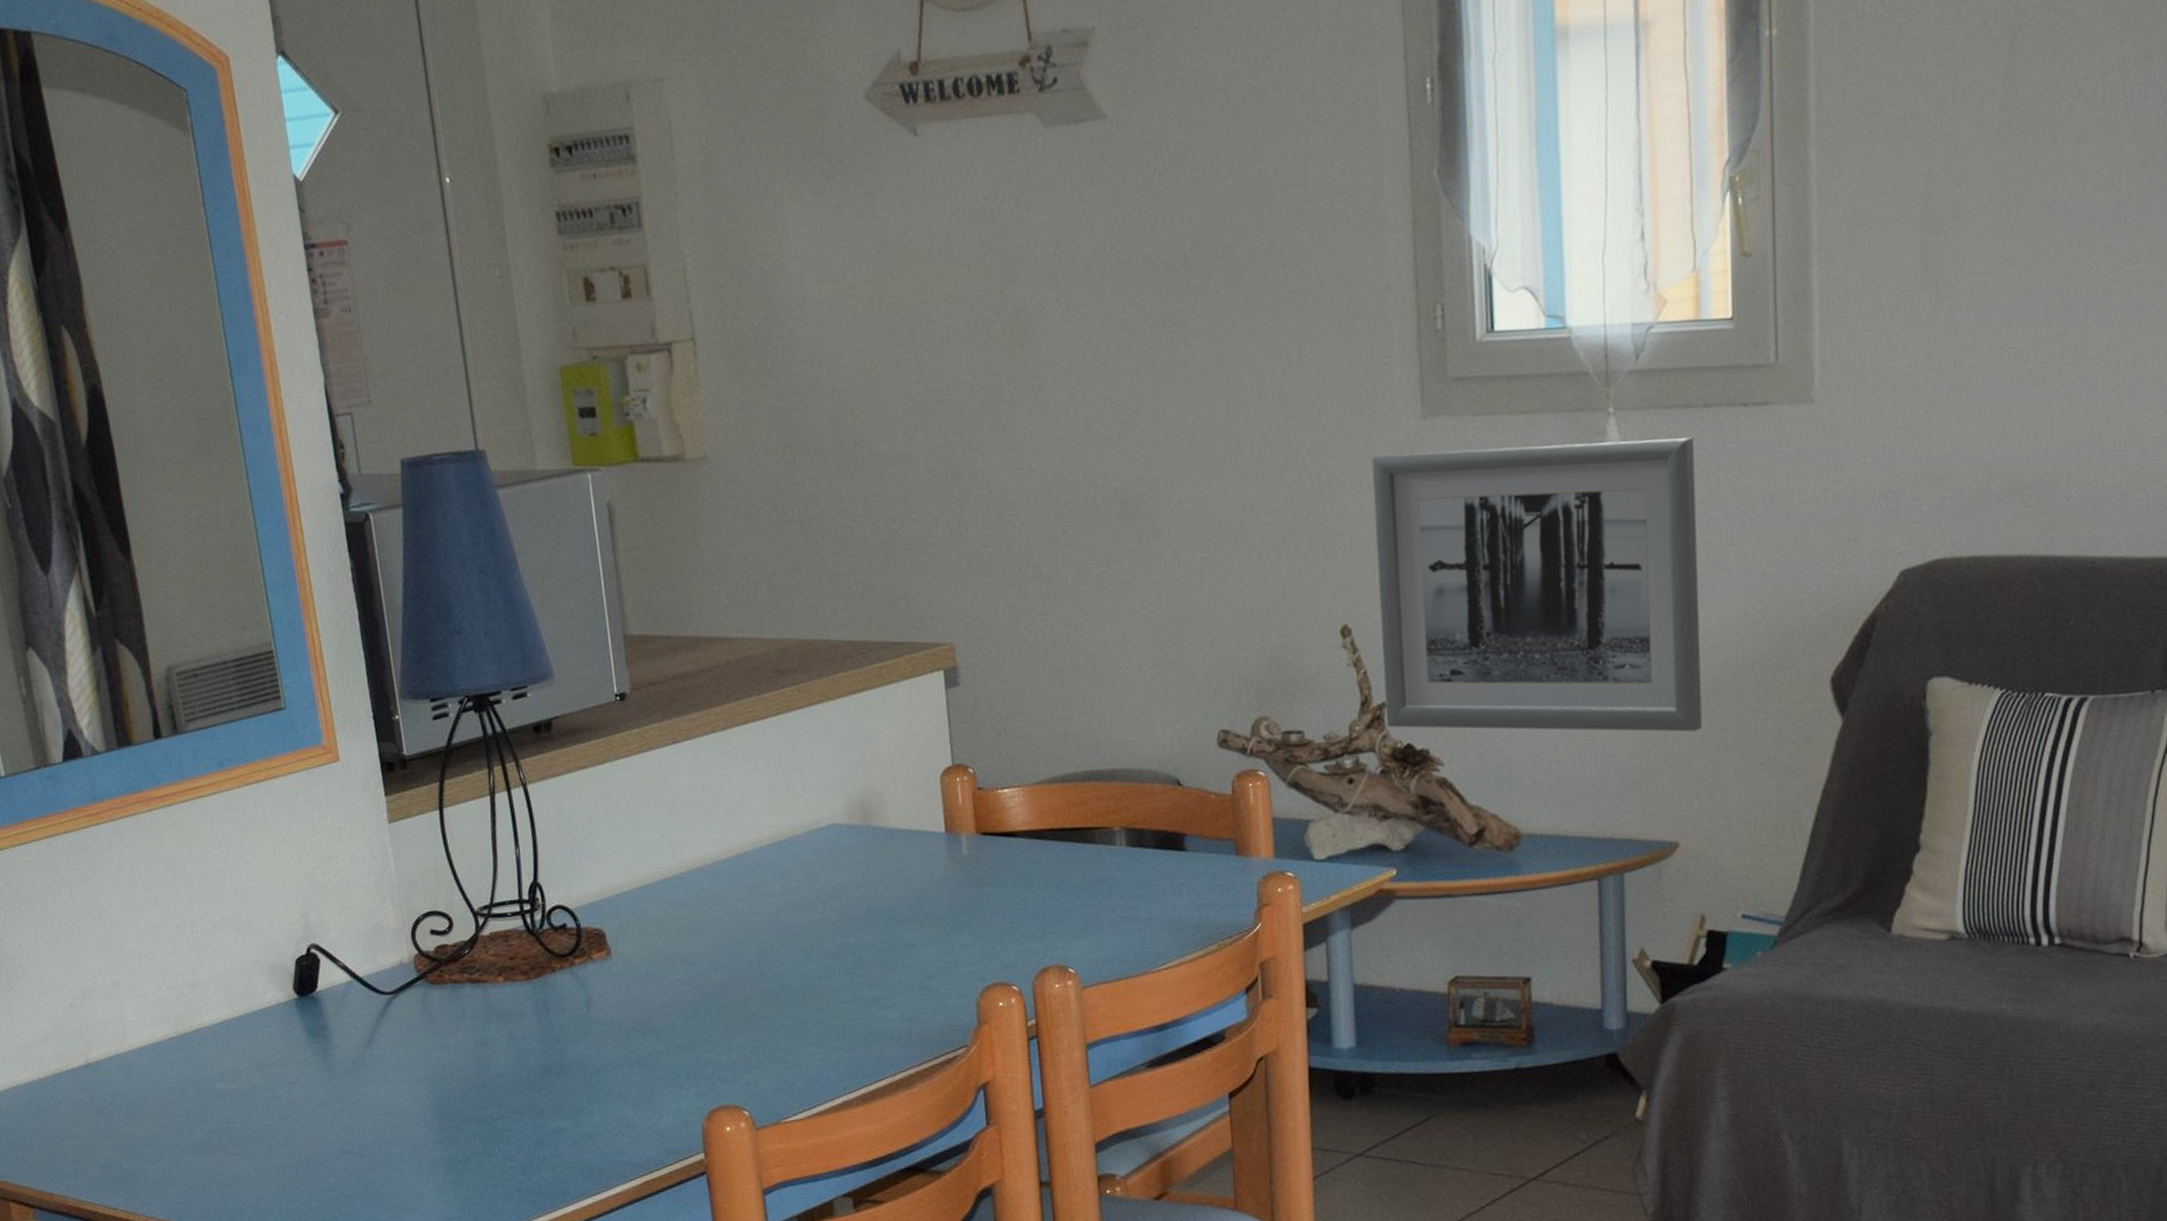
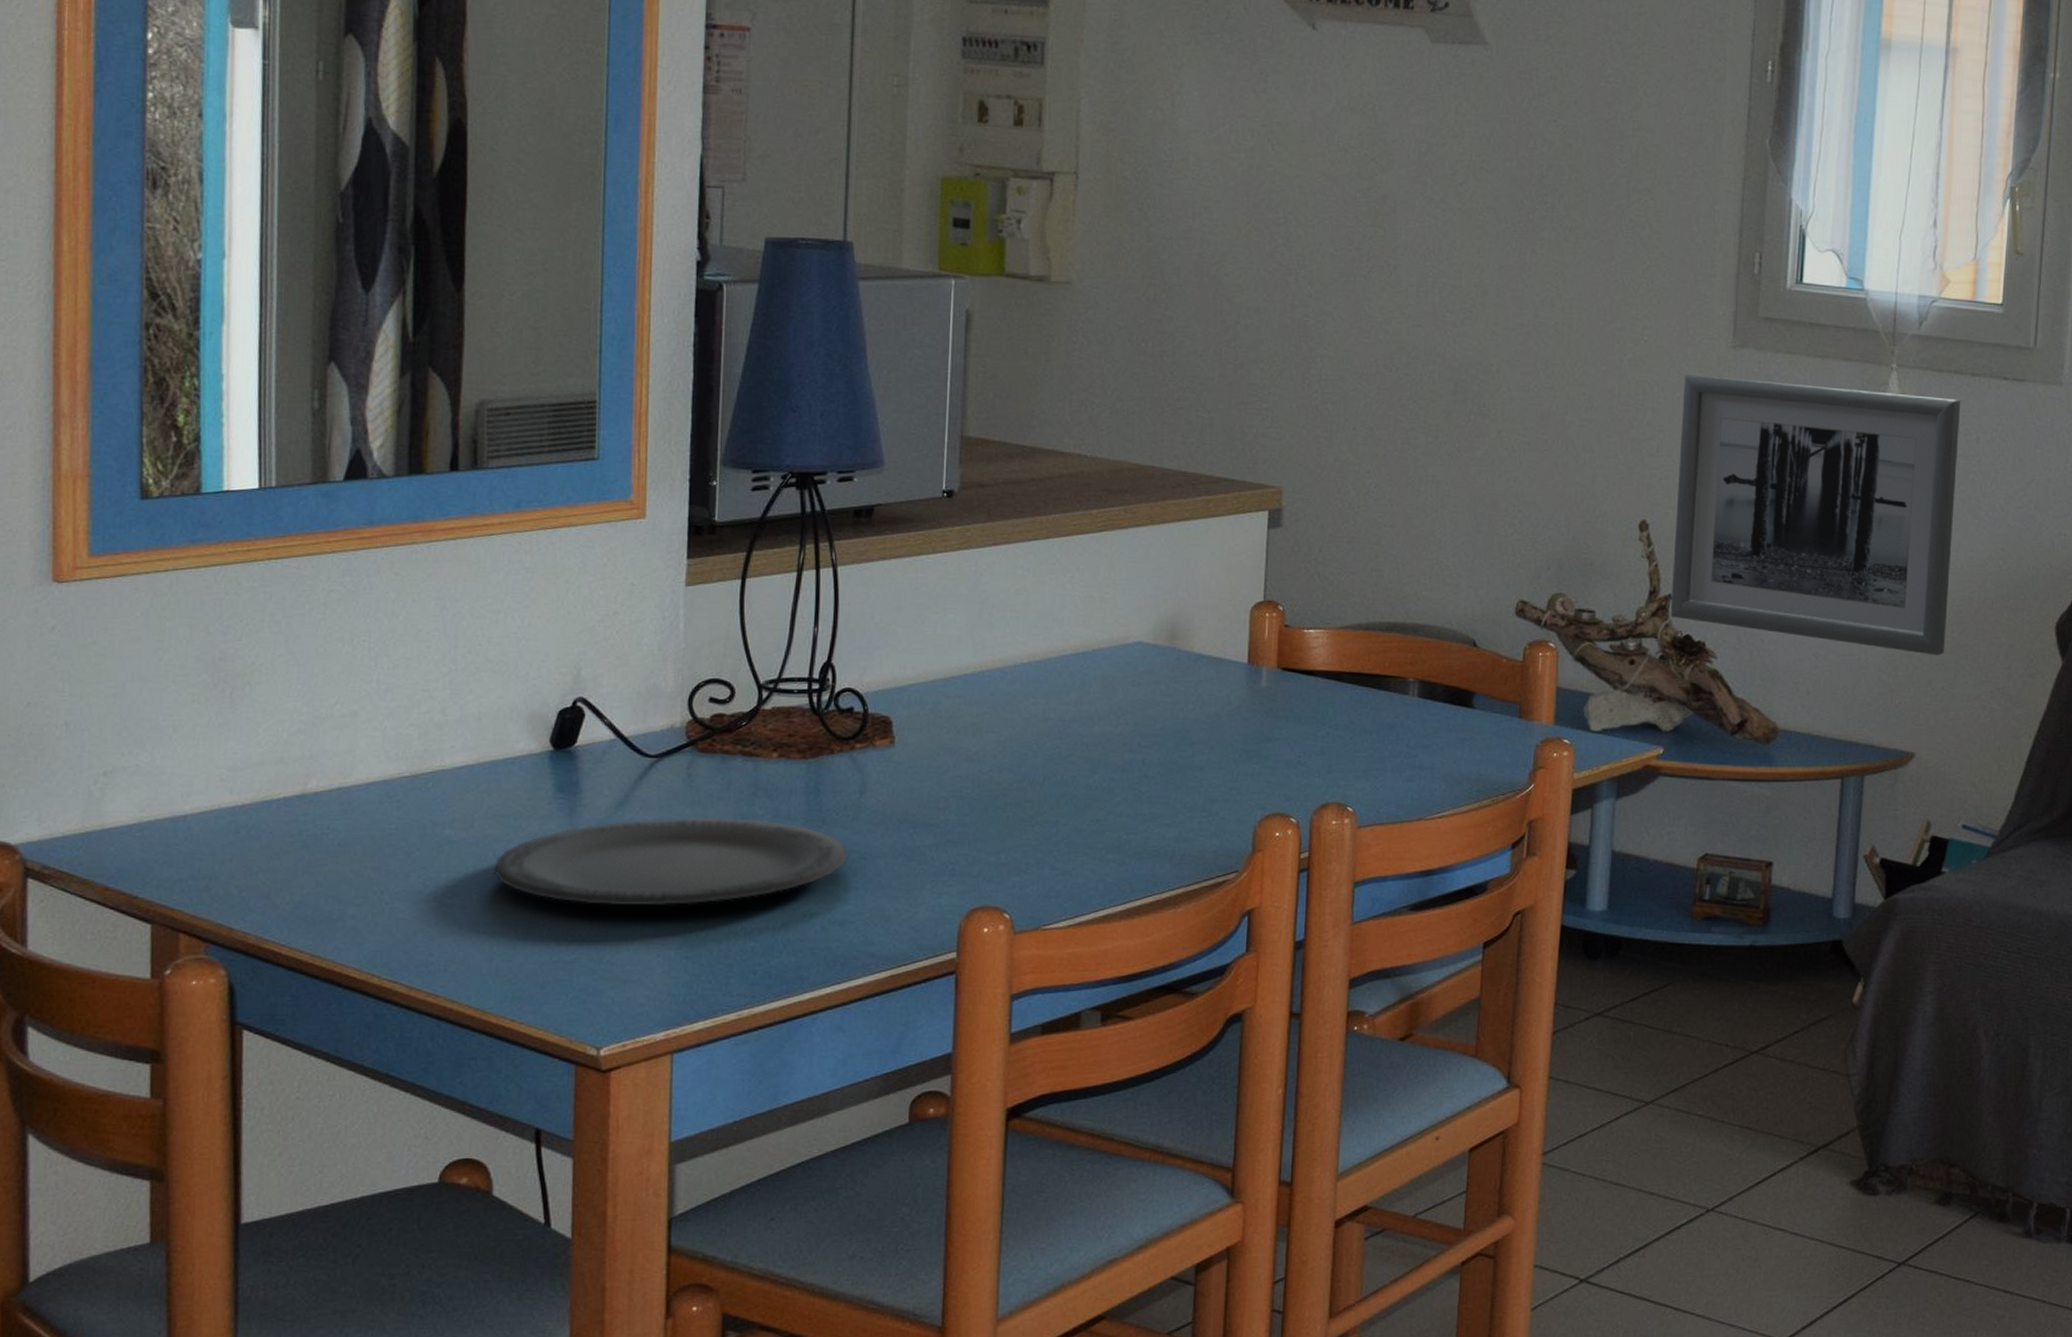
plate: none [266,1043,586,1141] -> present [493,816,848,906]

